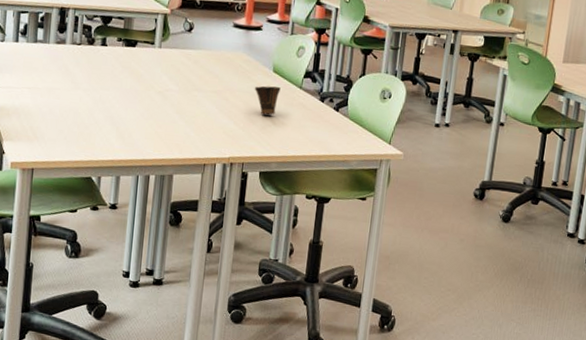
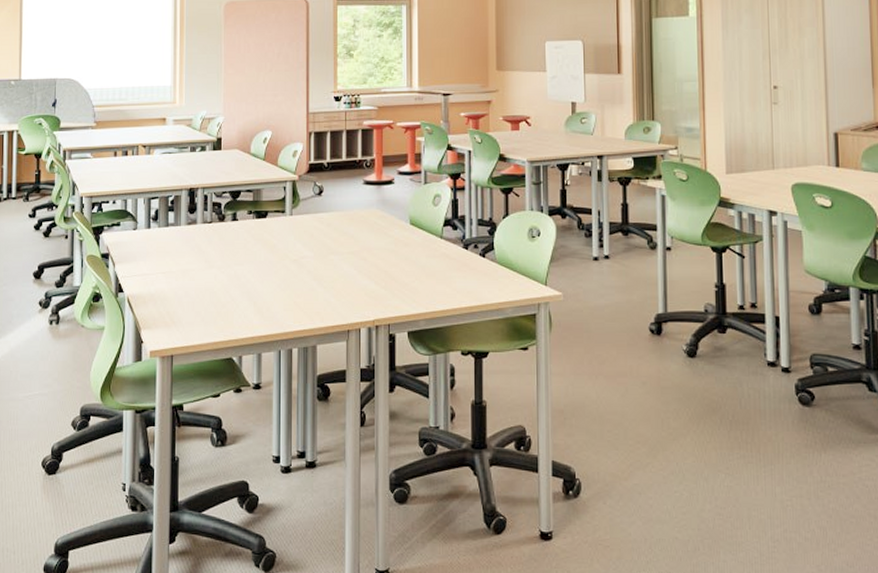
cup: present [254,86,281,115] -> none [392,240,420,270]

